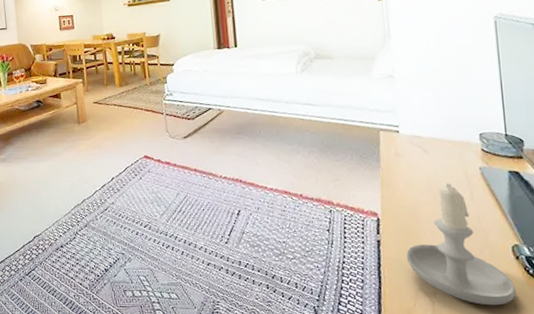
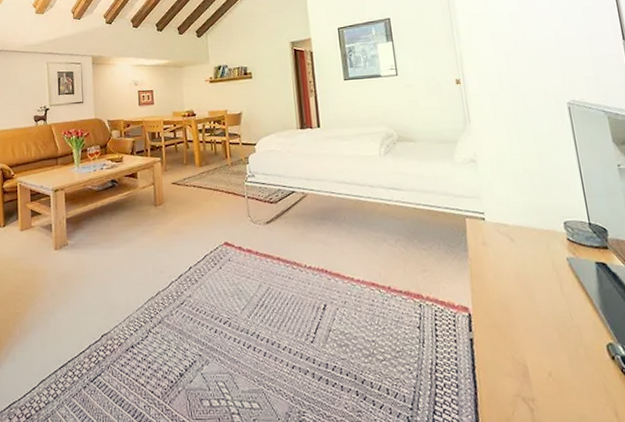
candle: present [406,183,517,306] -> none [500,274,616,414]

